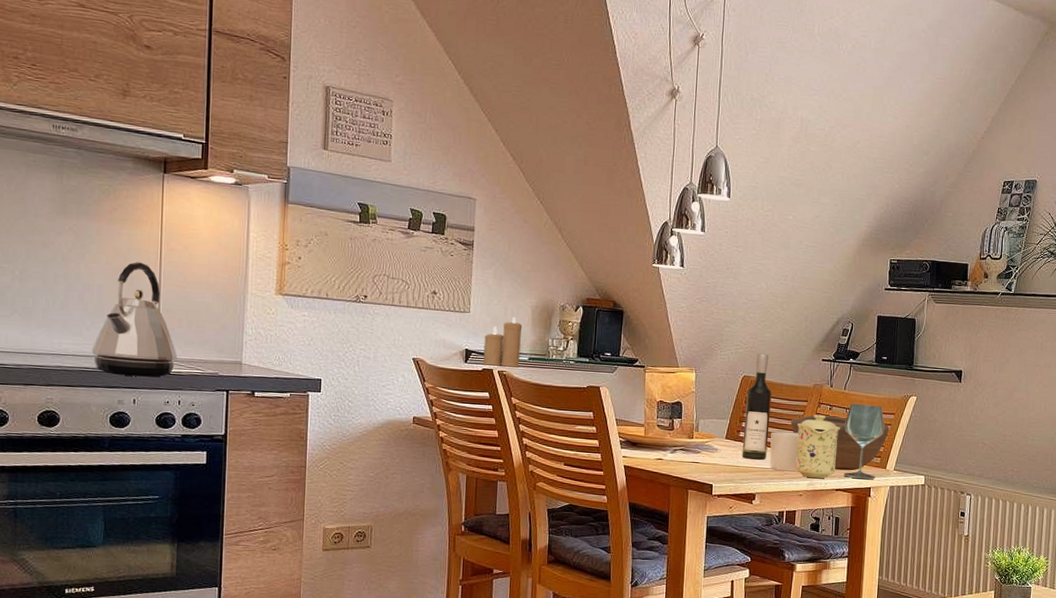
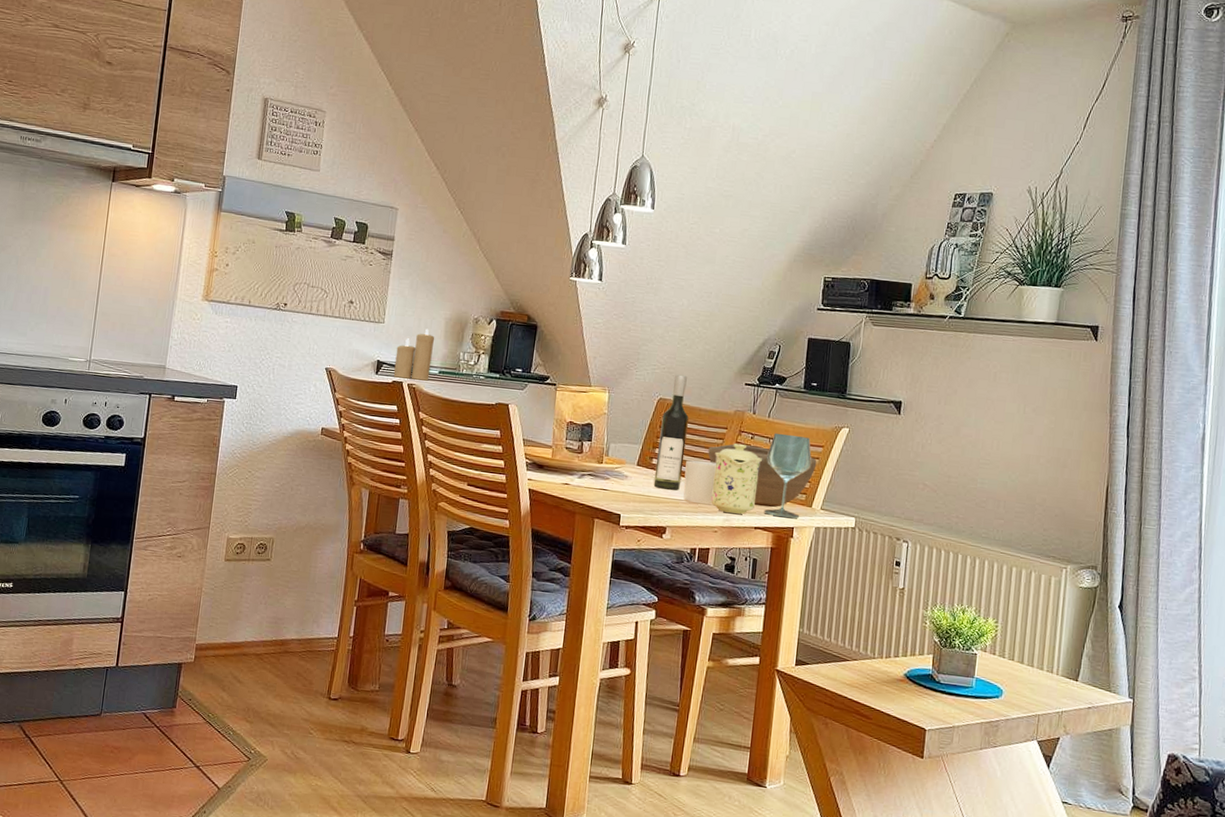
kettle: present [91,262,178,377] -> none [32,266,109,378]

